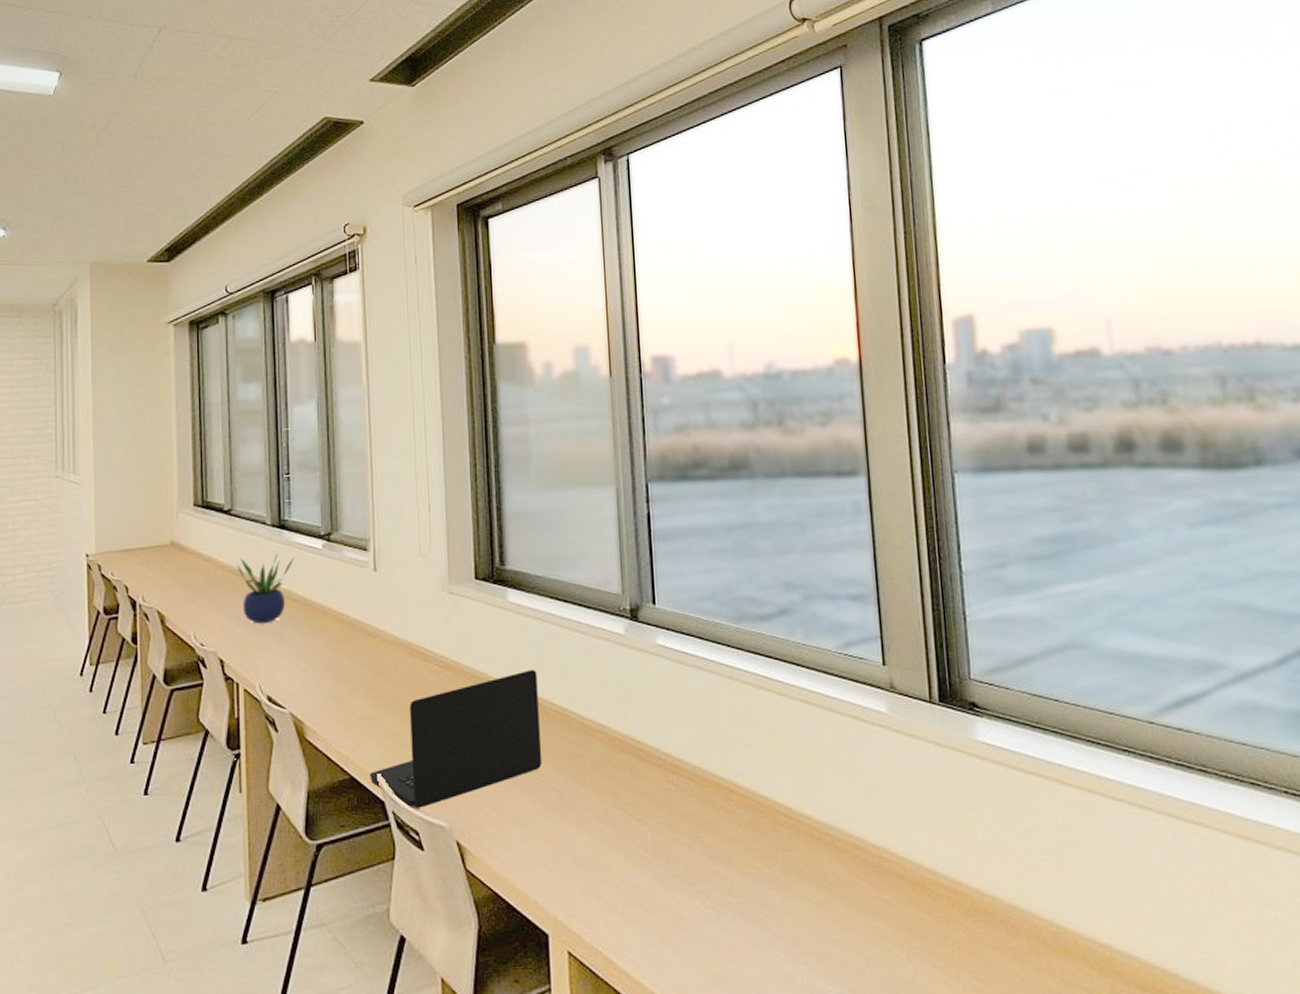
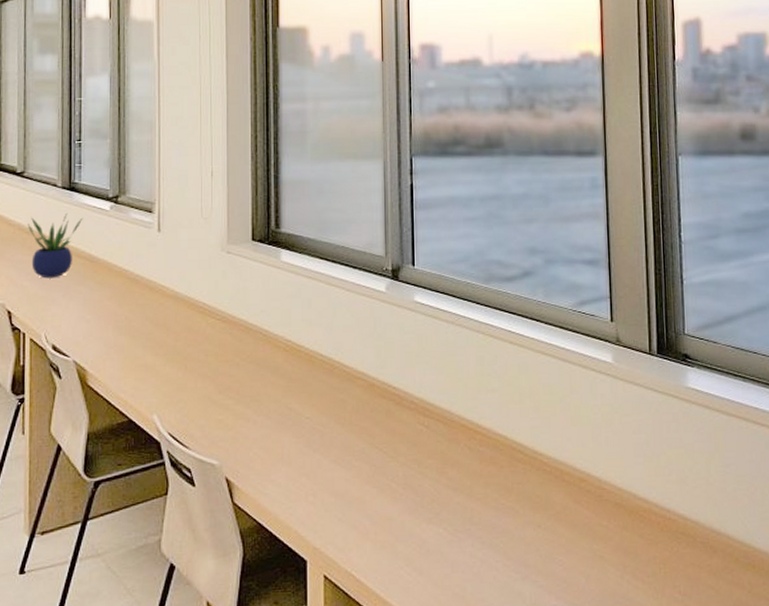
laptop: present [370,670,543,808] -> none [147,323,307,448]

